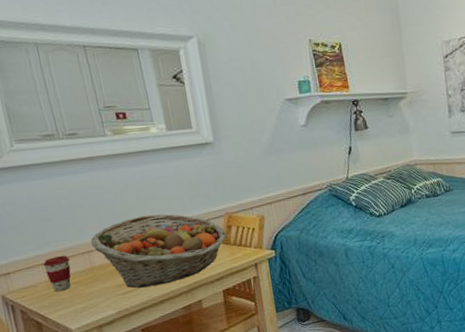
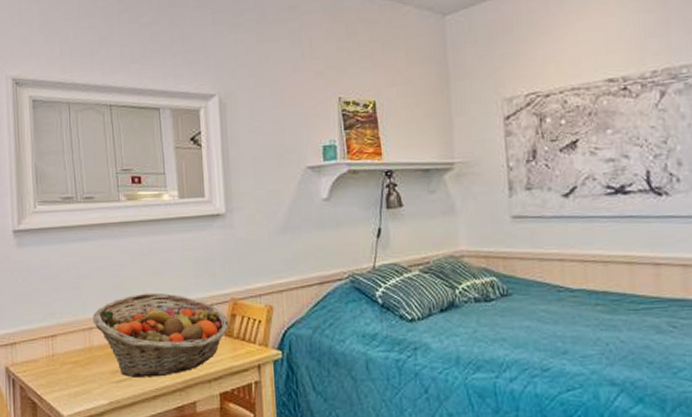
coffee cup: present [43,255,71,292] -> none [46,330,71,371]

